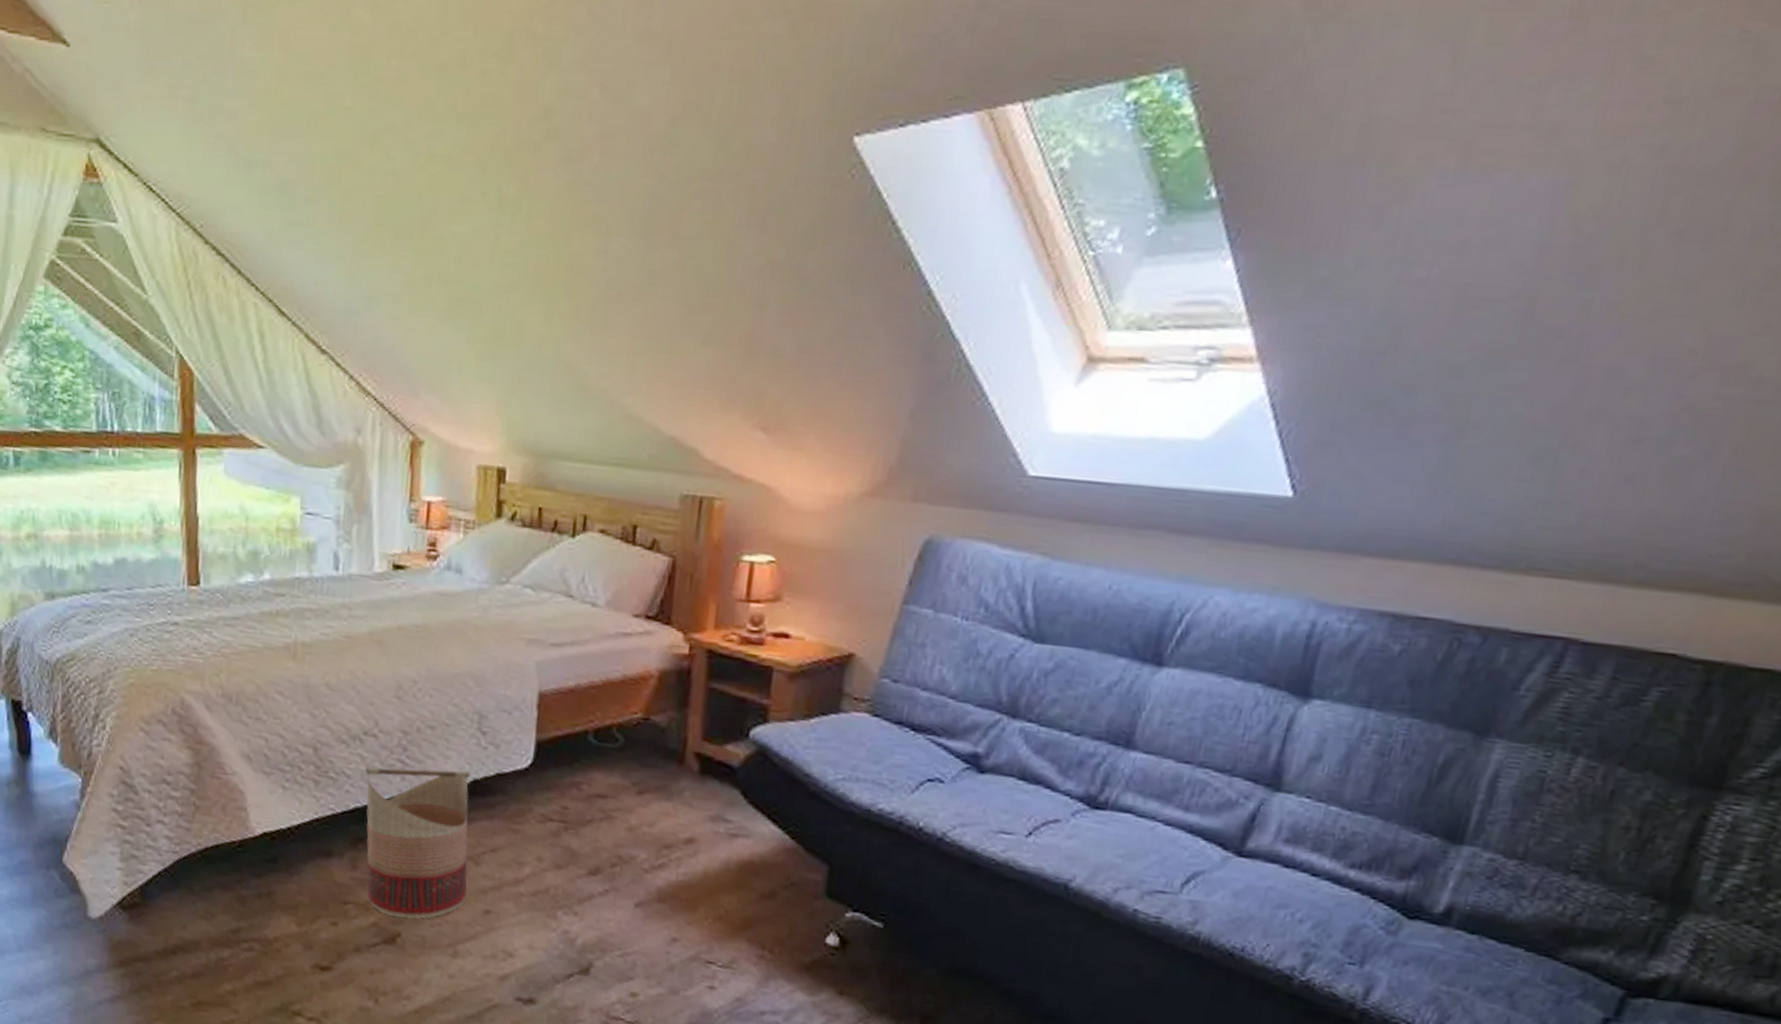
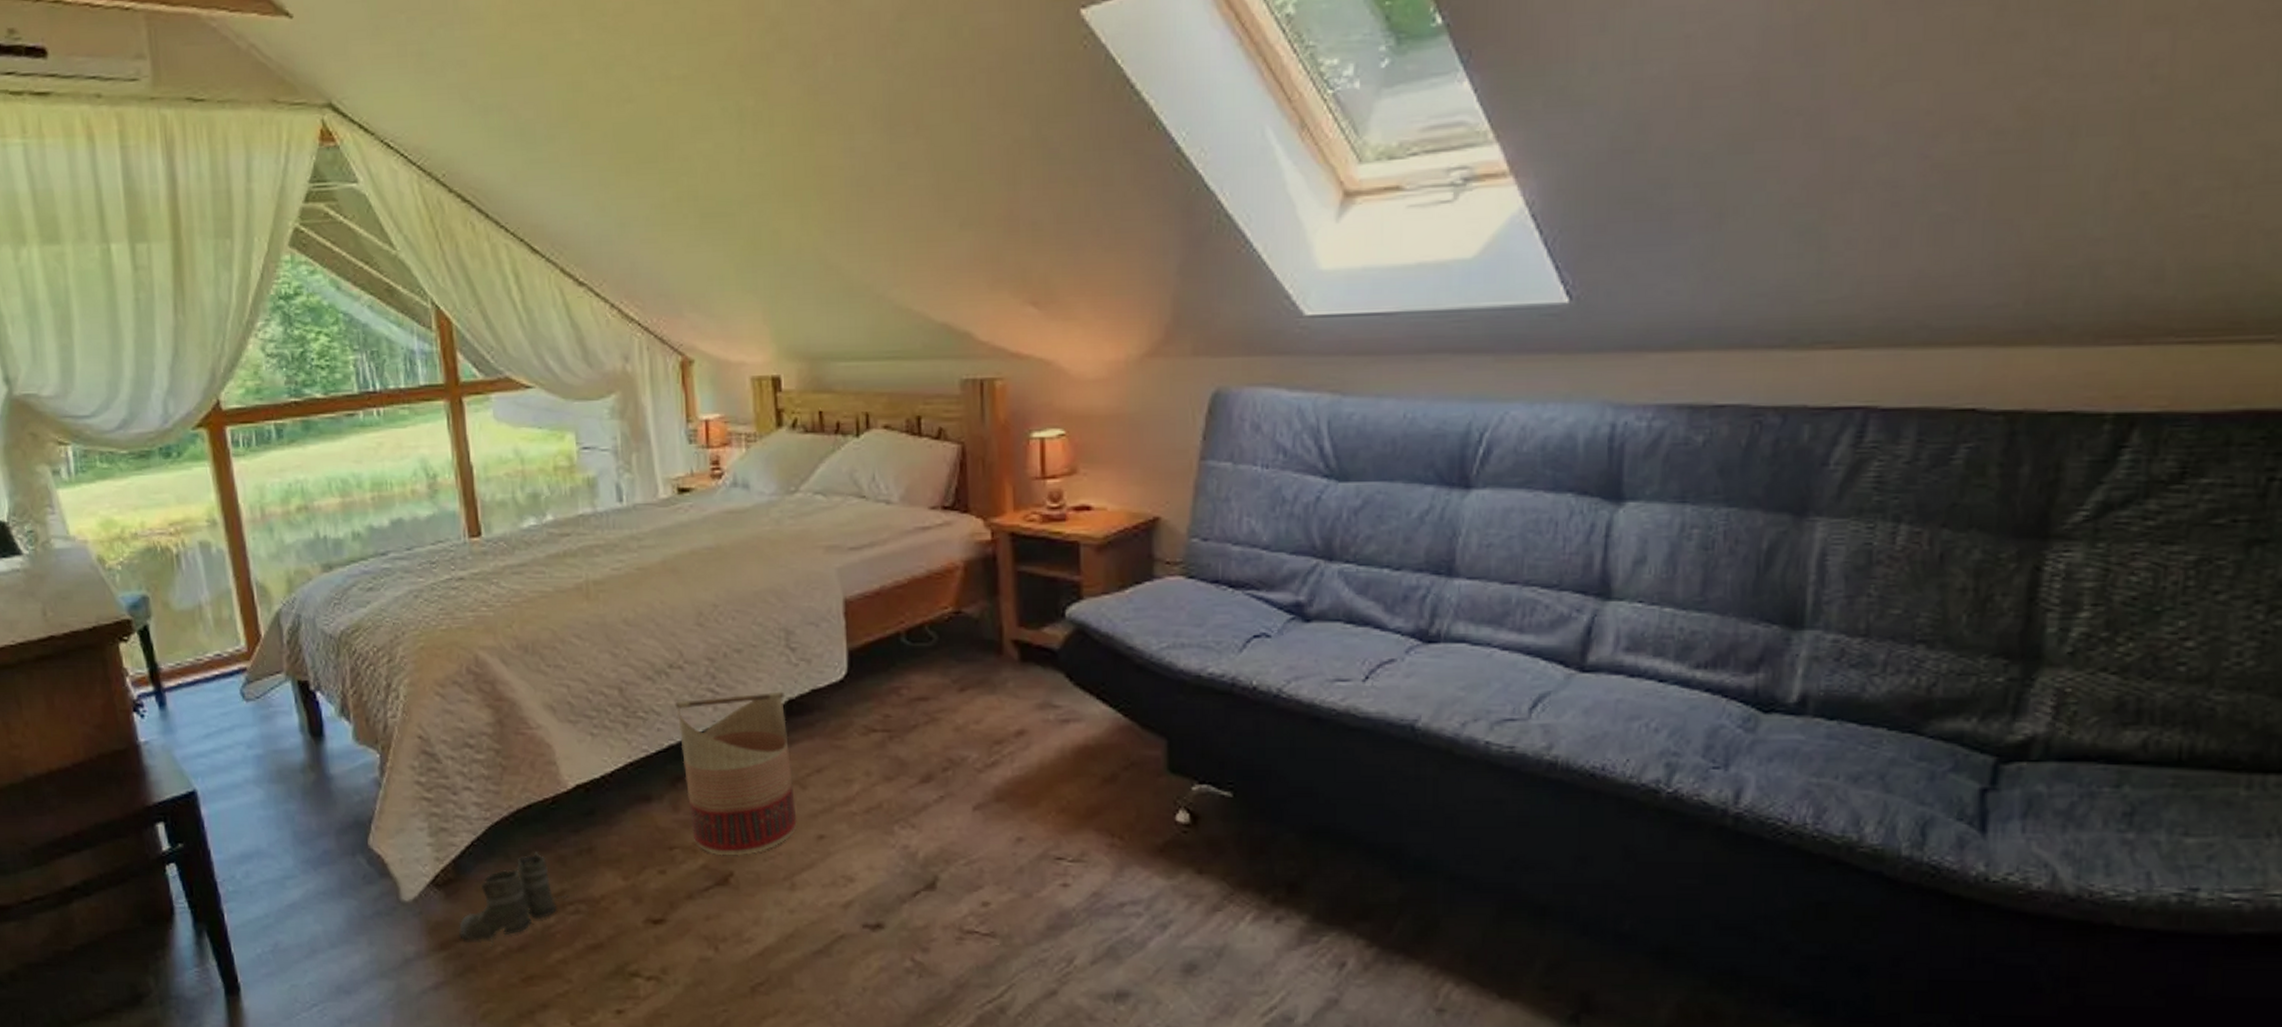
boots: none [139,889,243,971] -> present [459,851,567,948]

